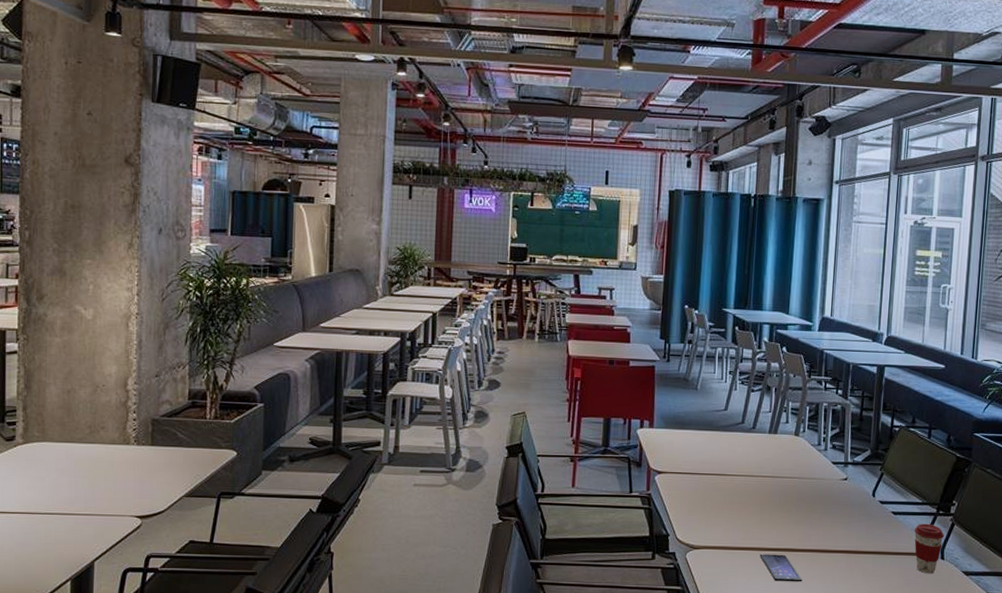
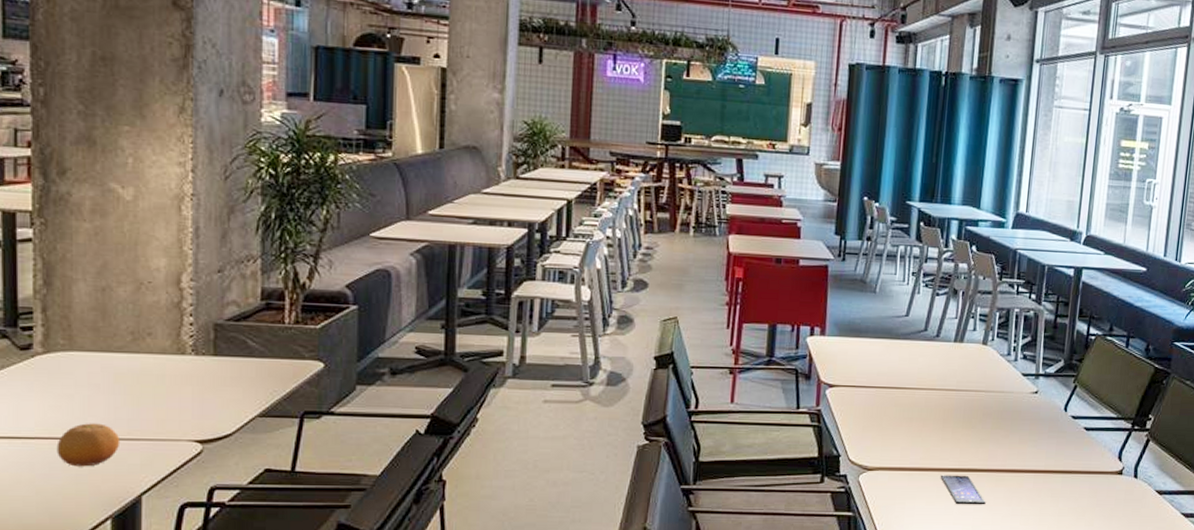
fruit: none [31,501,79,537] -> present [56,423,121,467]
coffee cup: present [914,523,944,574] -> none [1107,440,1139,494]

